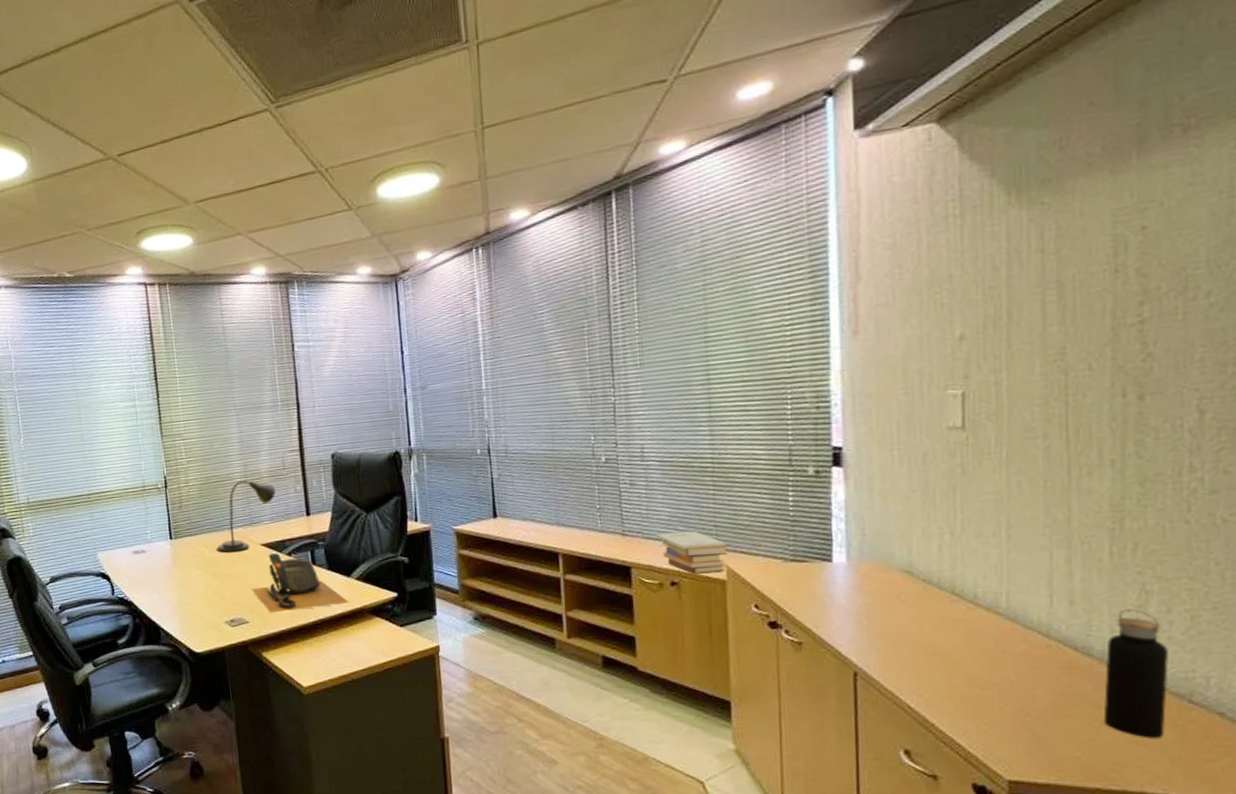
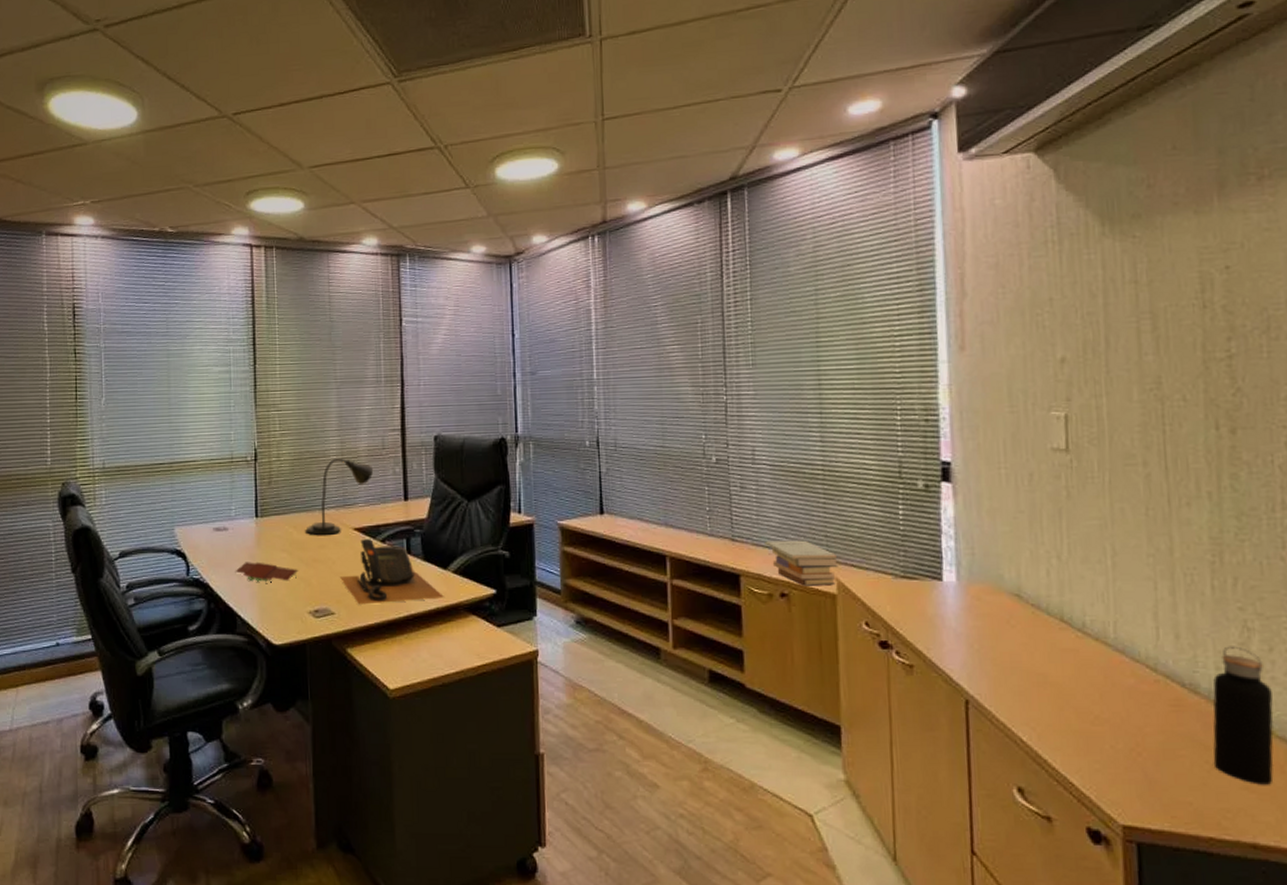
papers: none [155,579,213,598] -> present [235,562,299,583]

